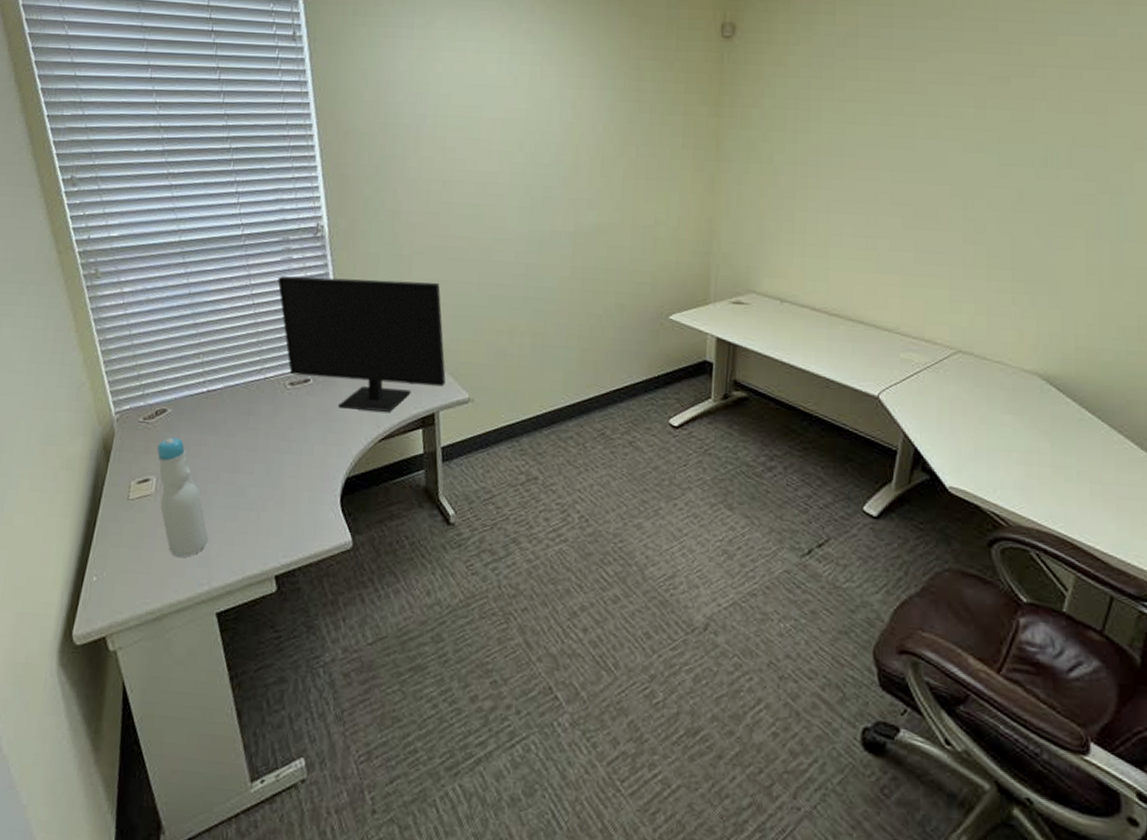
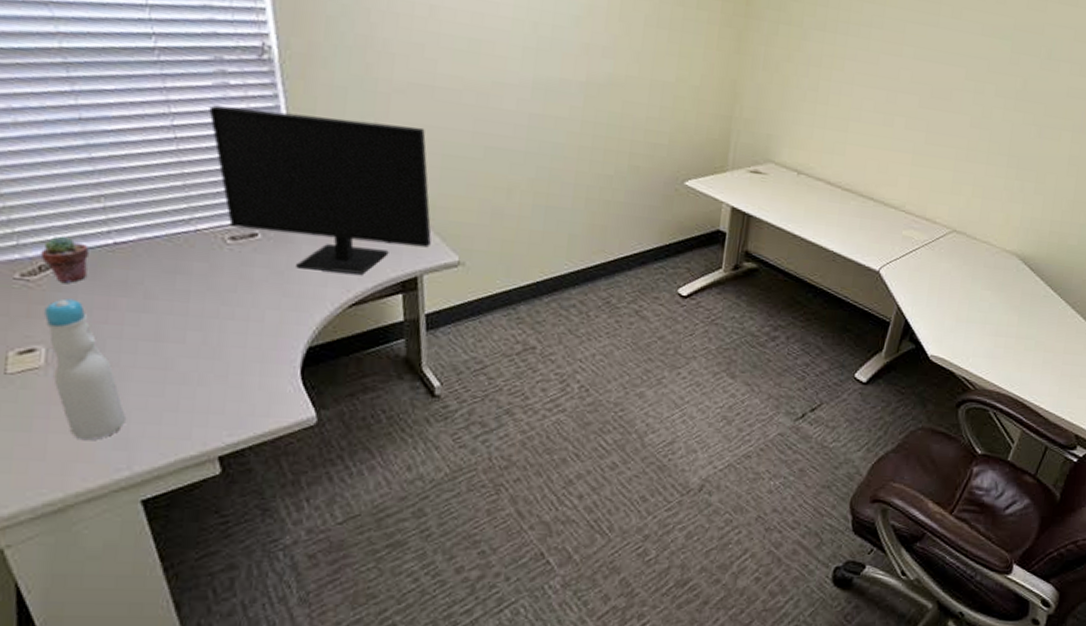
potted succulent: none [157,386,190,424] -> present [40,235,89,283]

